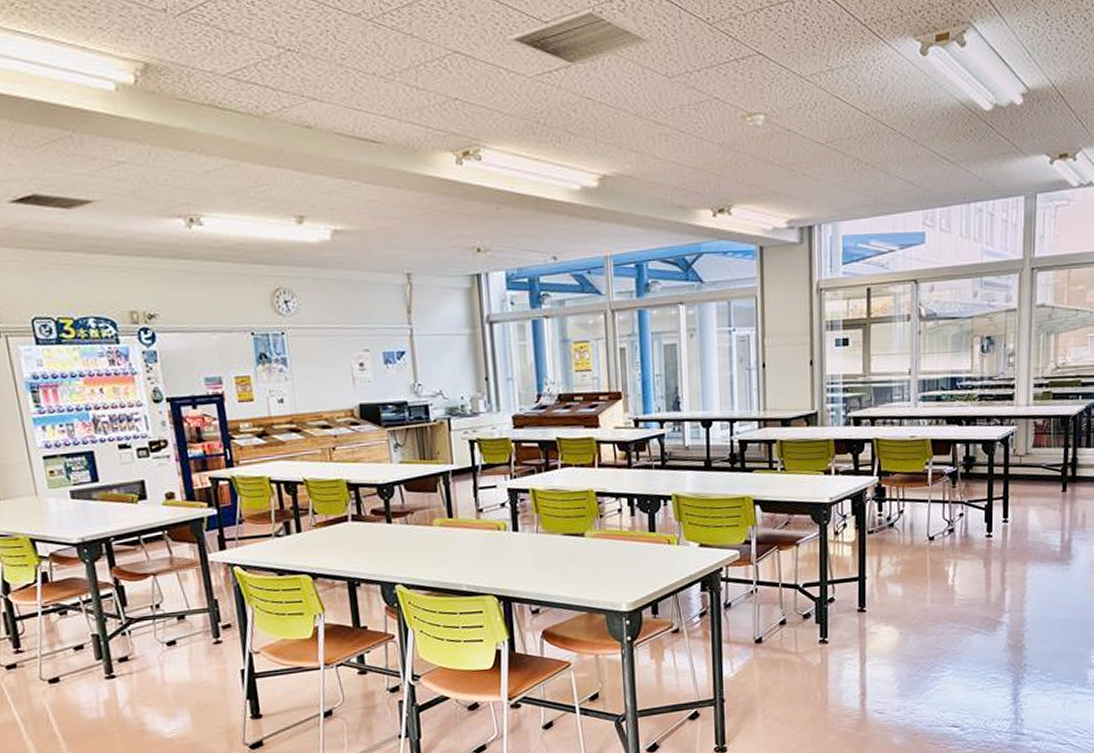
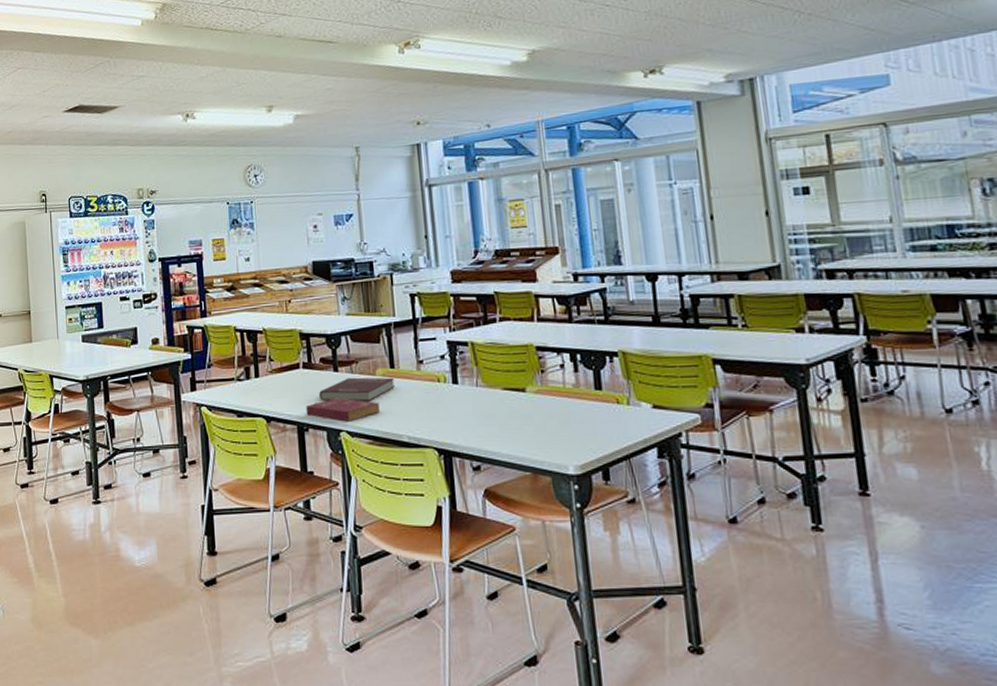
book: none [356,550,437,574] -> present [305,398,380,422]
book: none [371,527,453,555] -> present [319,377,395,401]

